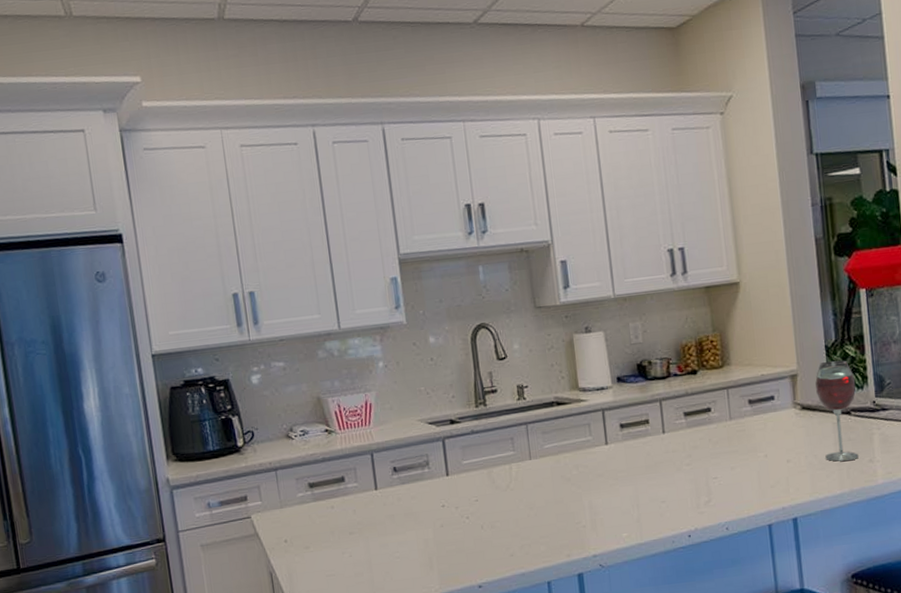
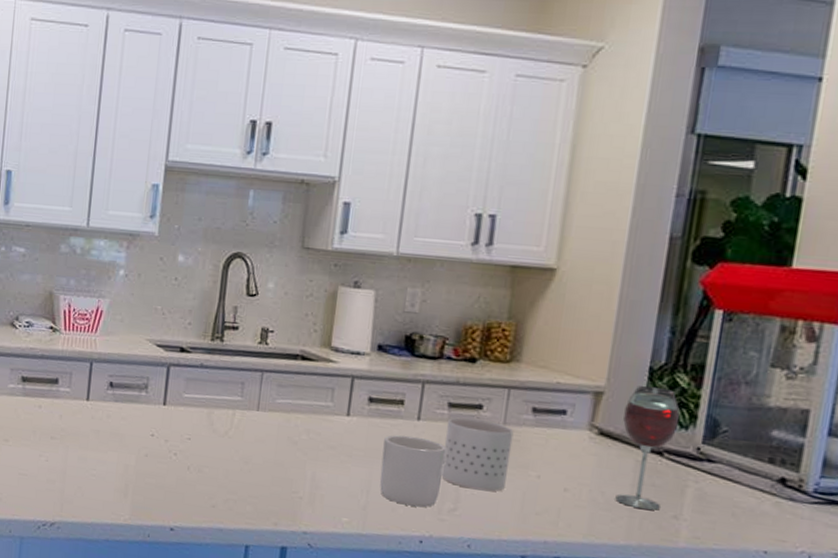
mug: none [640,447,695,509] -> present [379,435,447,508]
mug: none [686,419,743,481] -> present [441,417,514,492]

